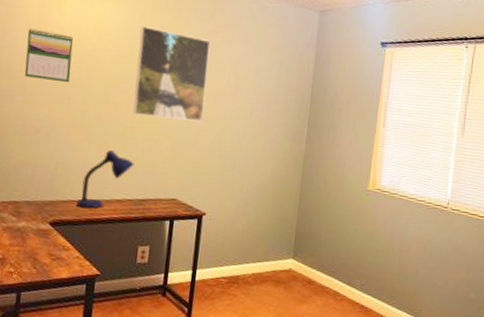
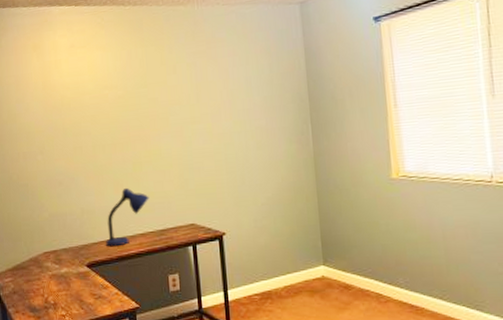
calendar: present [24,27,73,83] -> none [35,90,78,137]
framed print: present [133,26,211,122] -> none [130,62,204,150]

